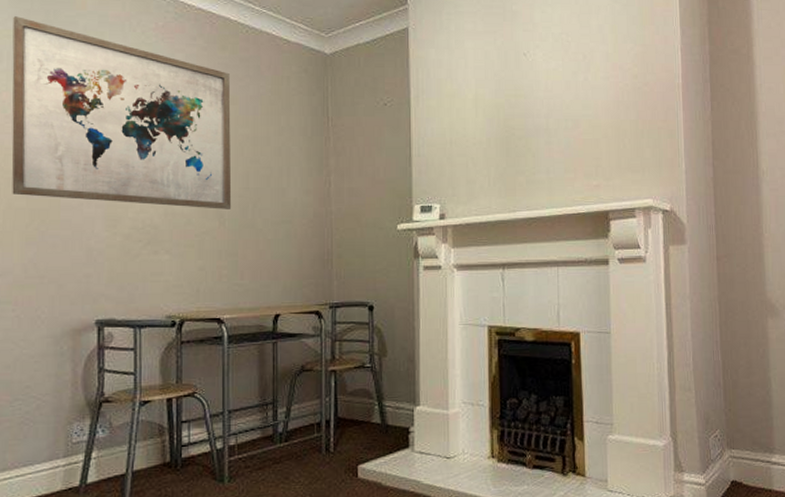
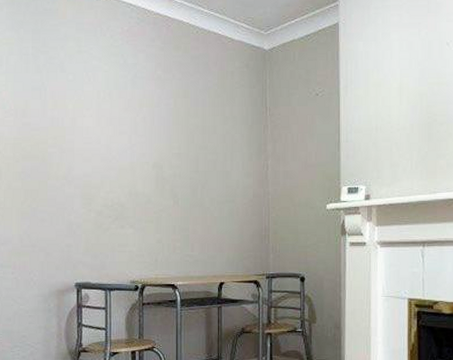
wall art: present [11,16,232,209] -> none [9,27,184,190]

